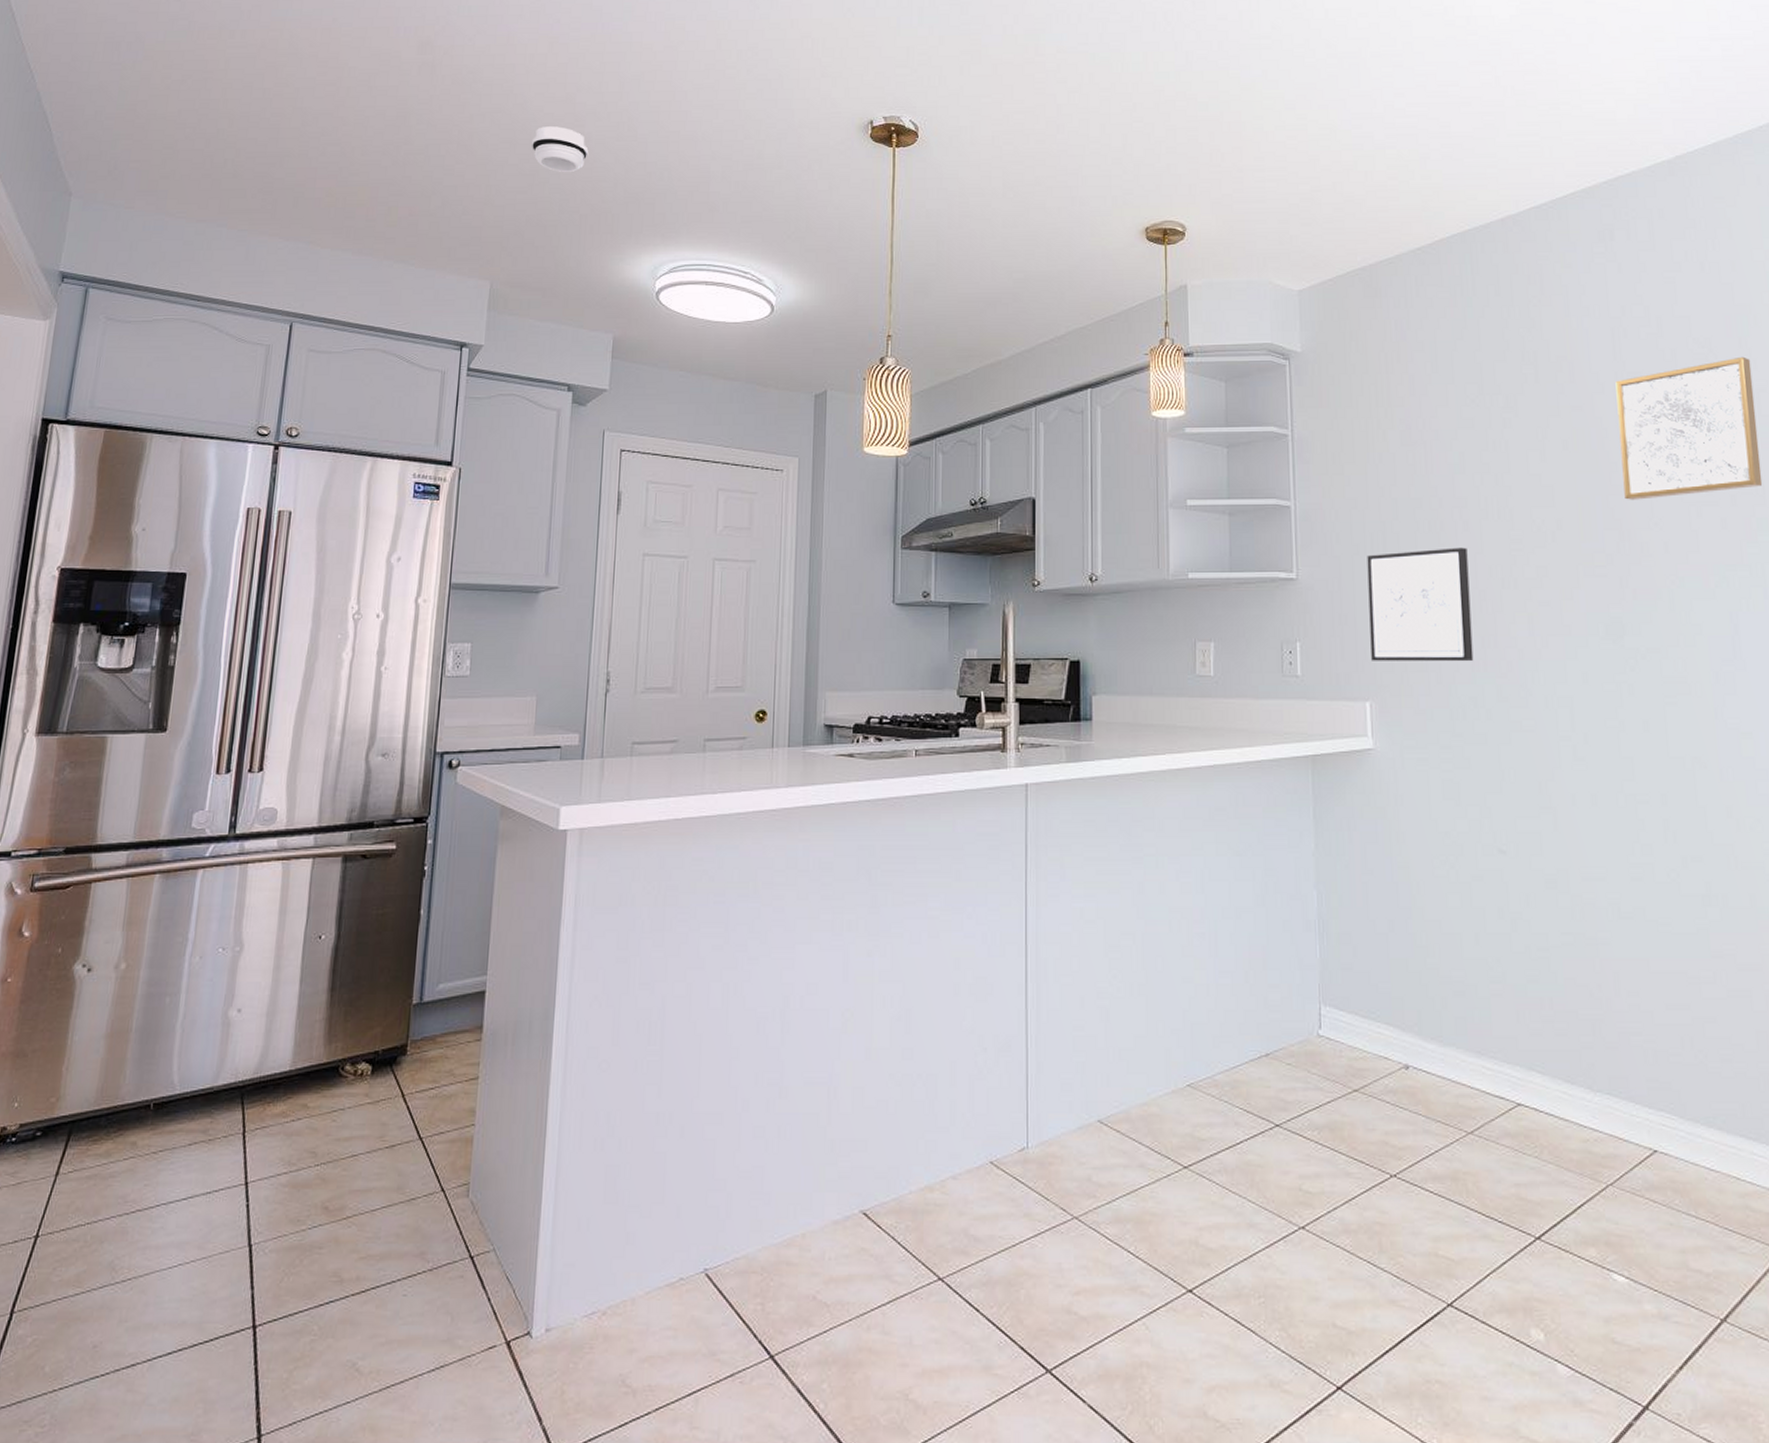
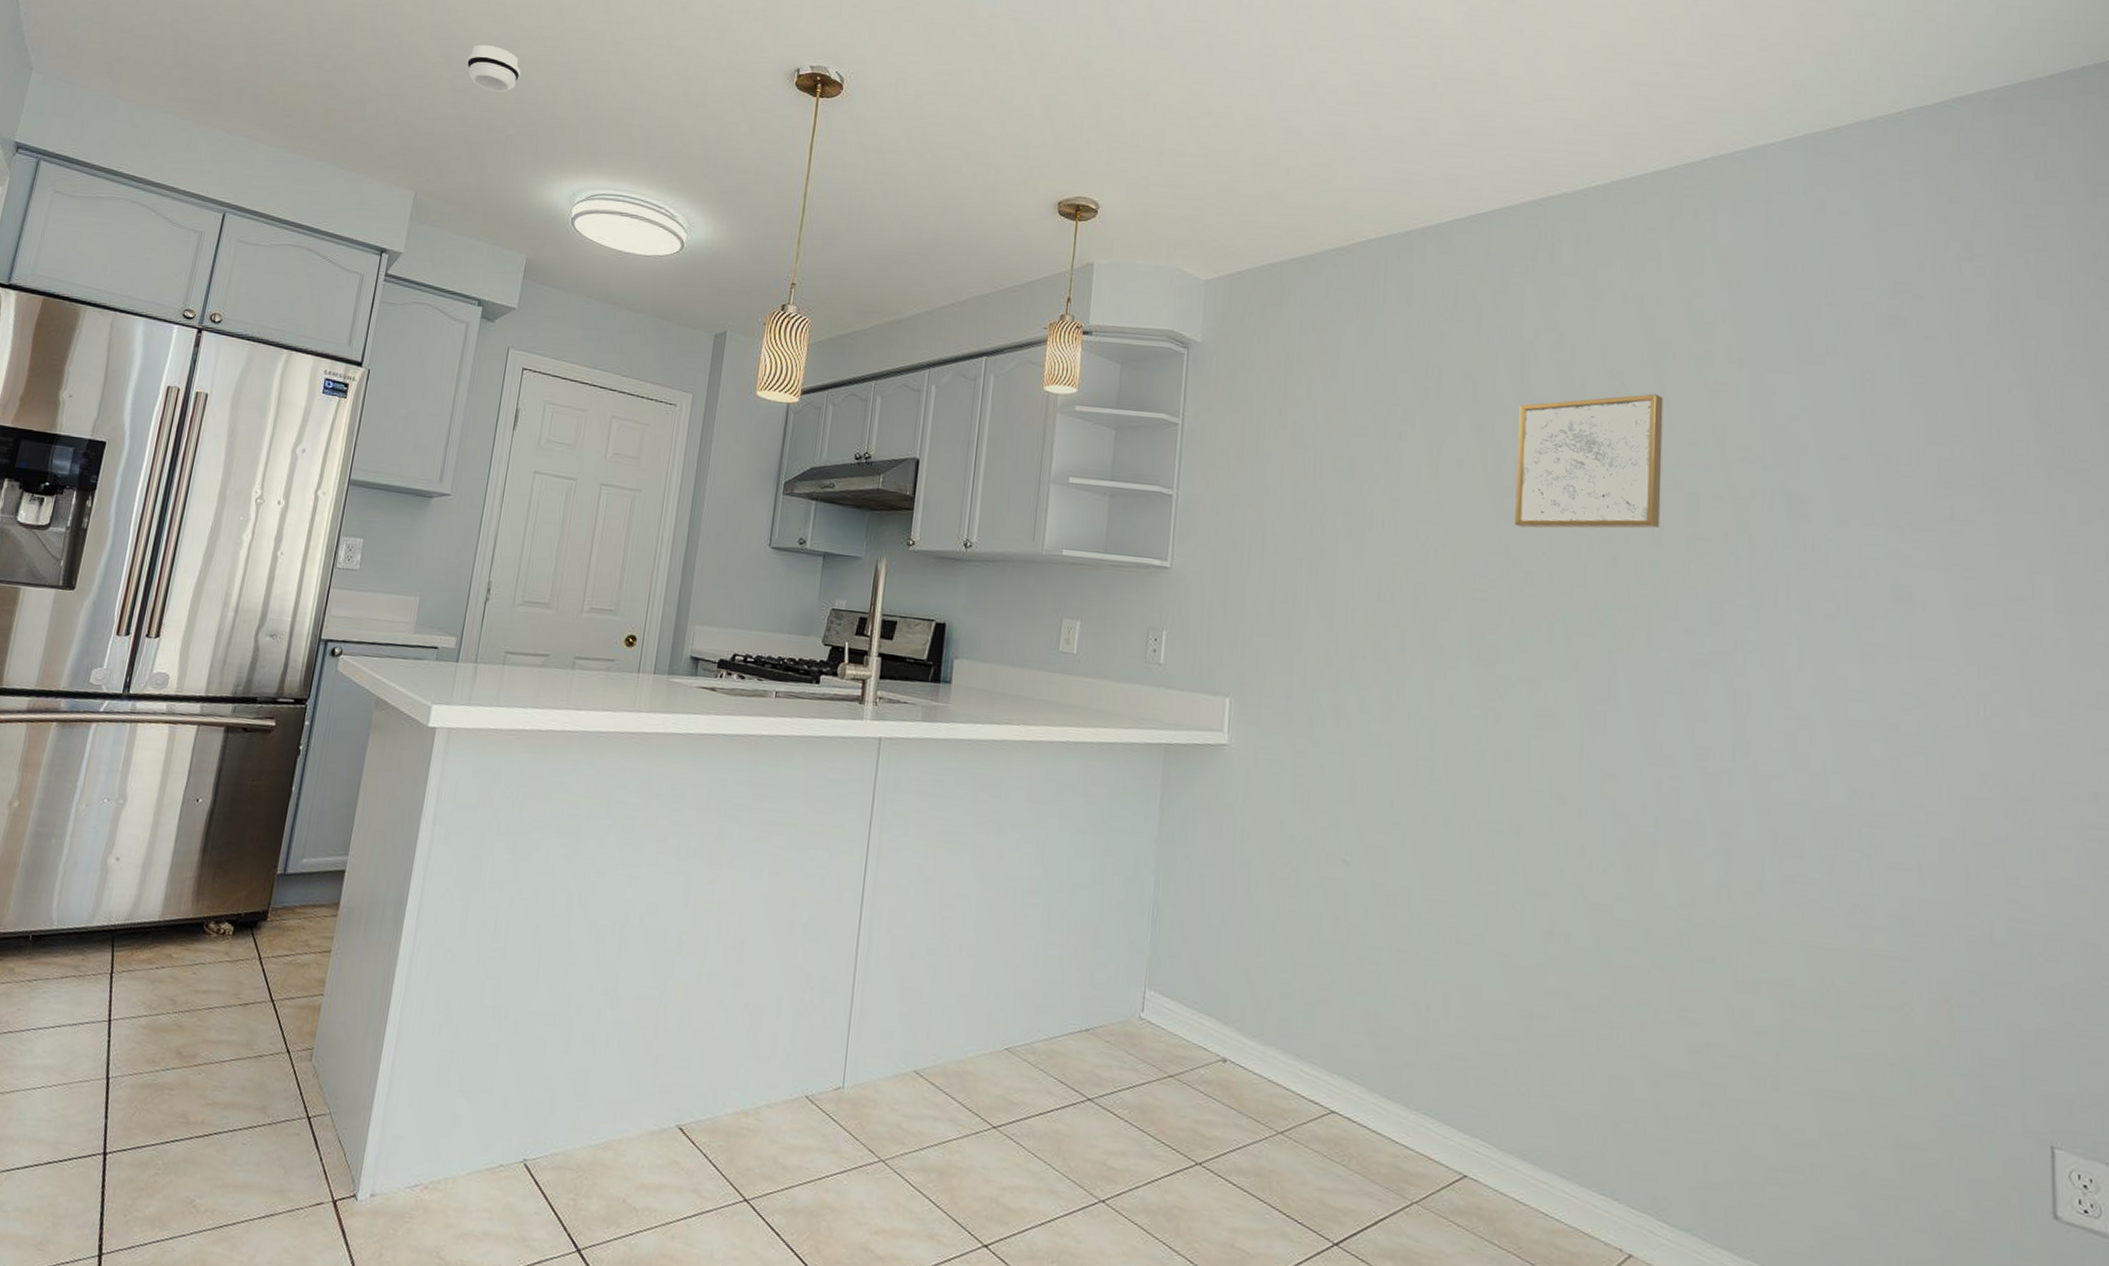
wall art: present [1367,547,1474,661] -> none [1236,552,1347,669]

